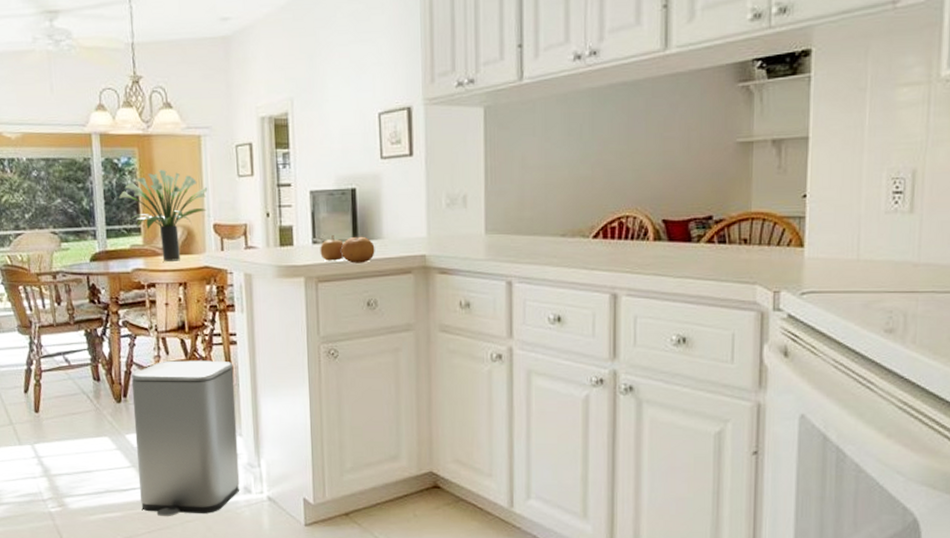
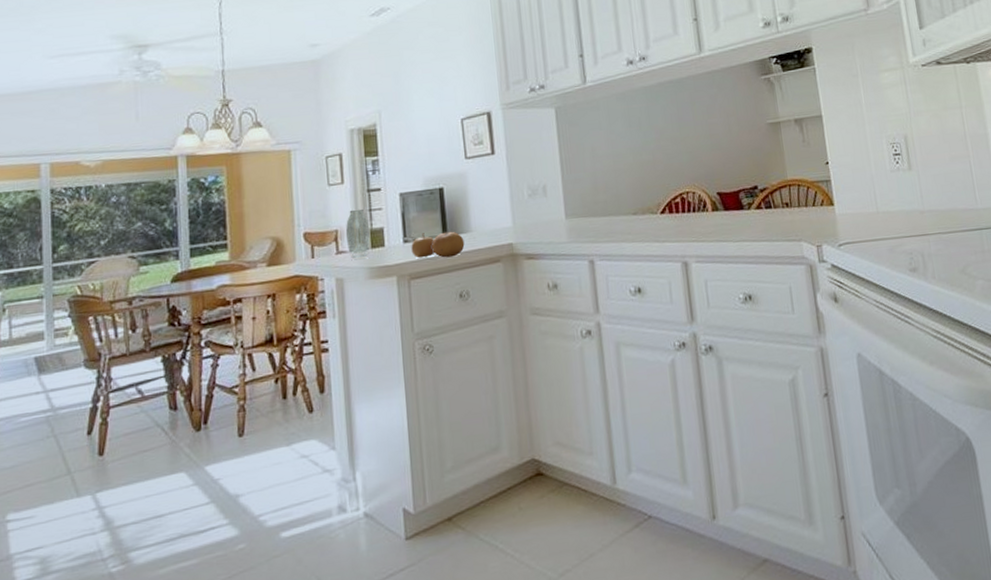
flower arrangement: present [119,169,208,261] -> none [205,184,298,275]
pedal bin: present [131,360,240,517] -> none [213,370,334,557]
vase: none [254,205,280,257] -> present [345,210,371,261]

